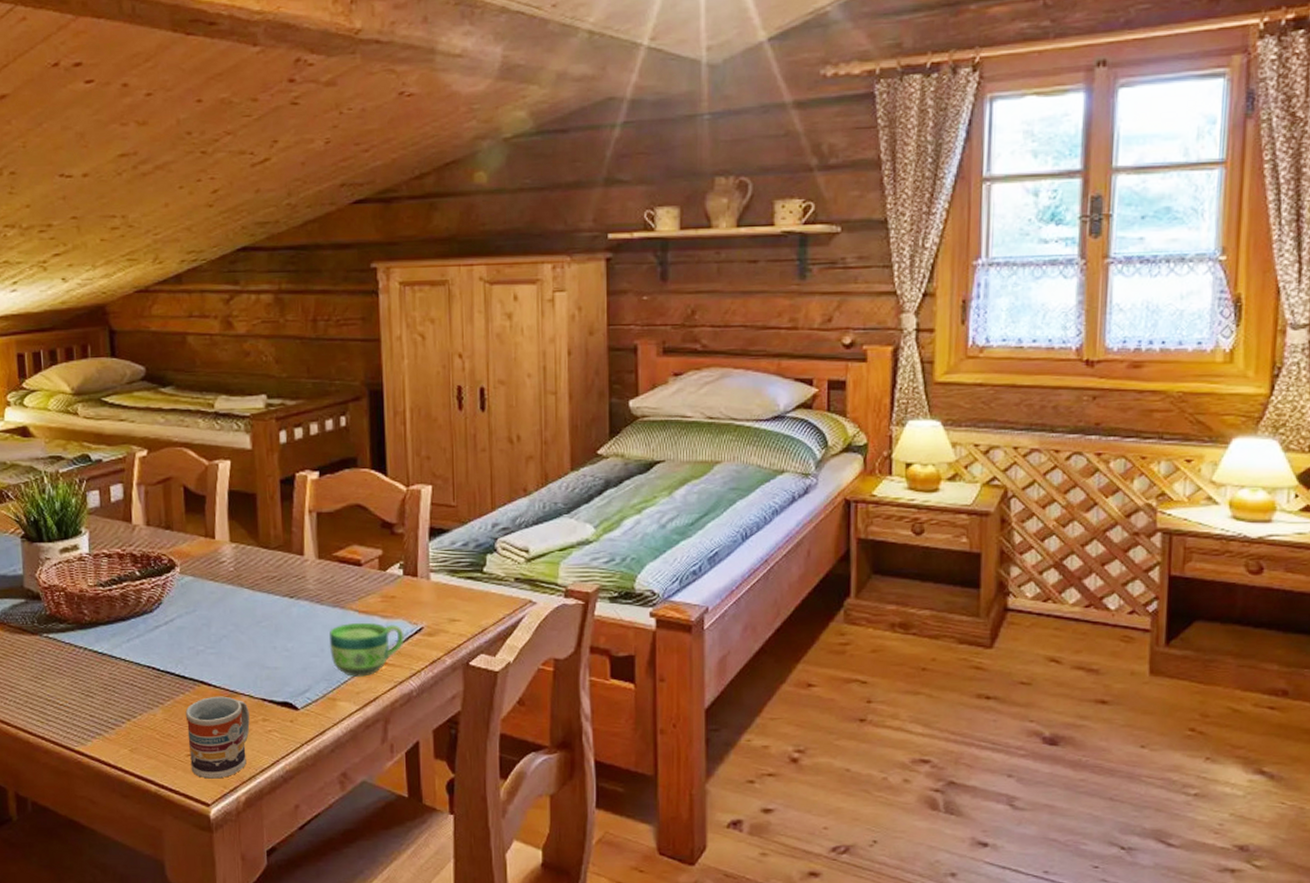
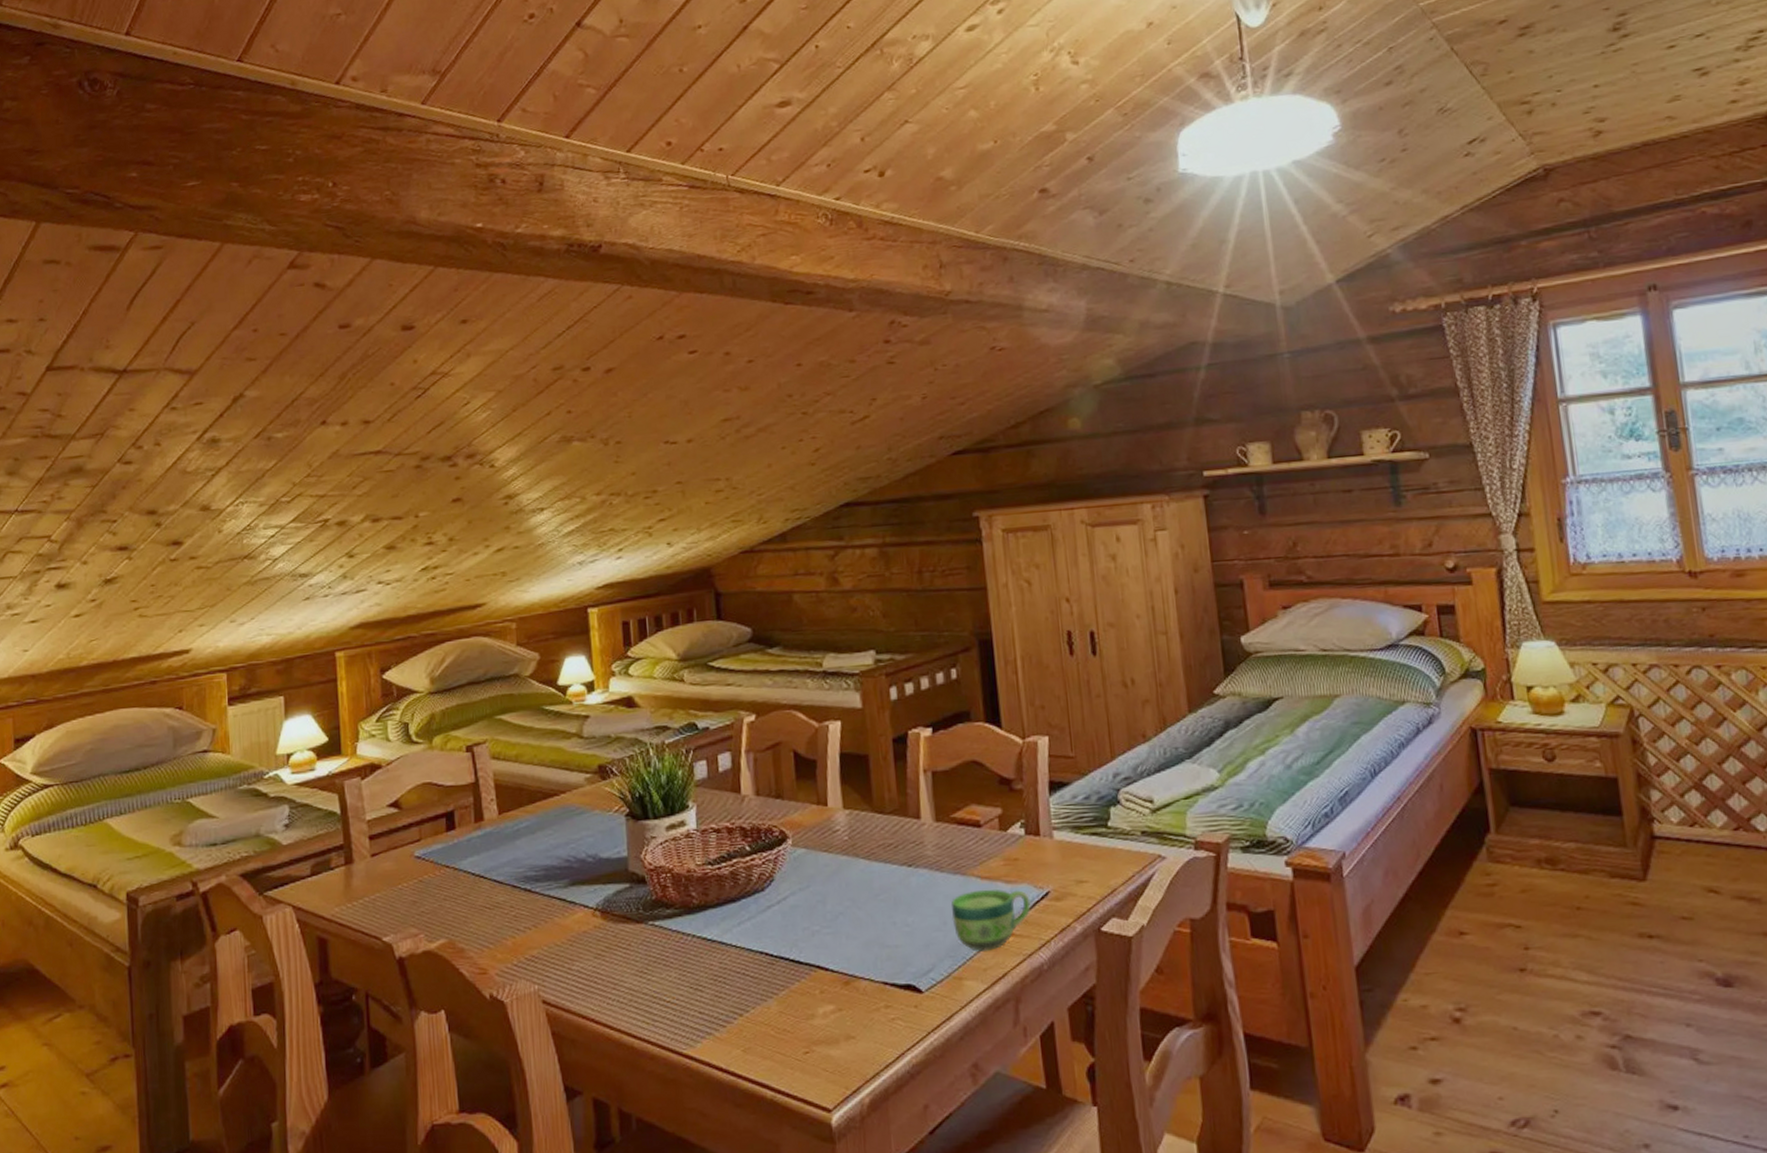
cup: present [185,696,250,779] -> none [801,981,872,1079]

